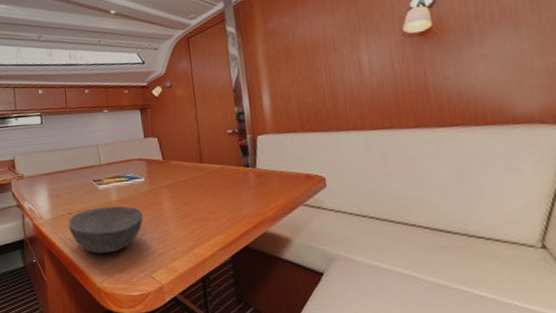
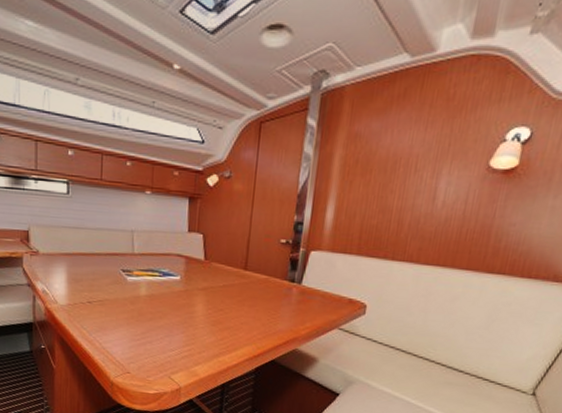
bowl: present [68,206,143,254] -> none [86,300,172,350]

